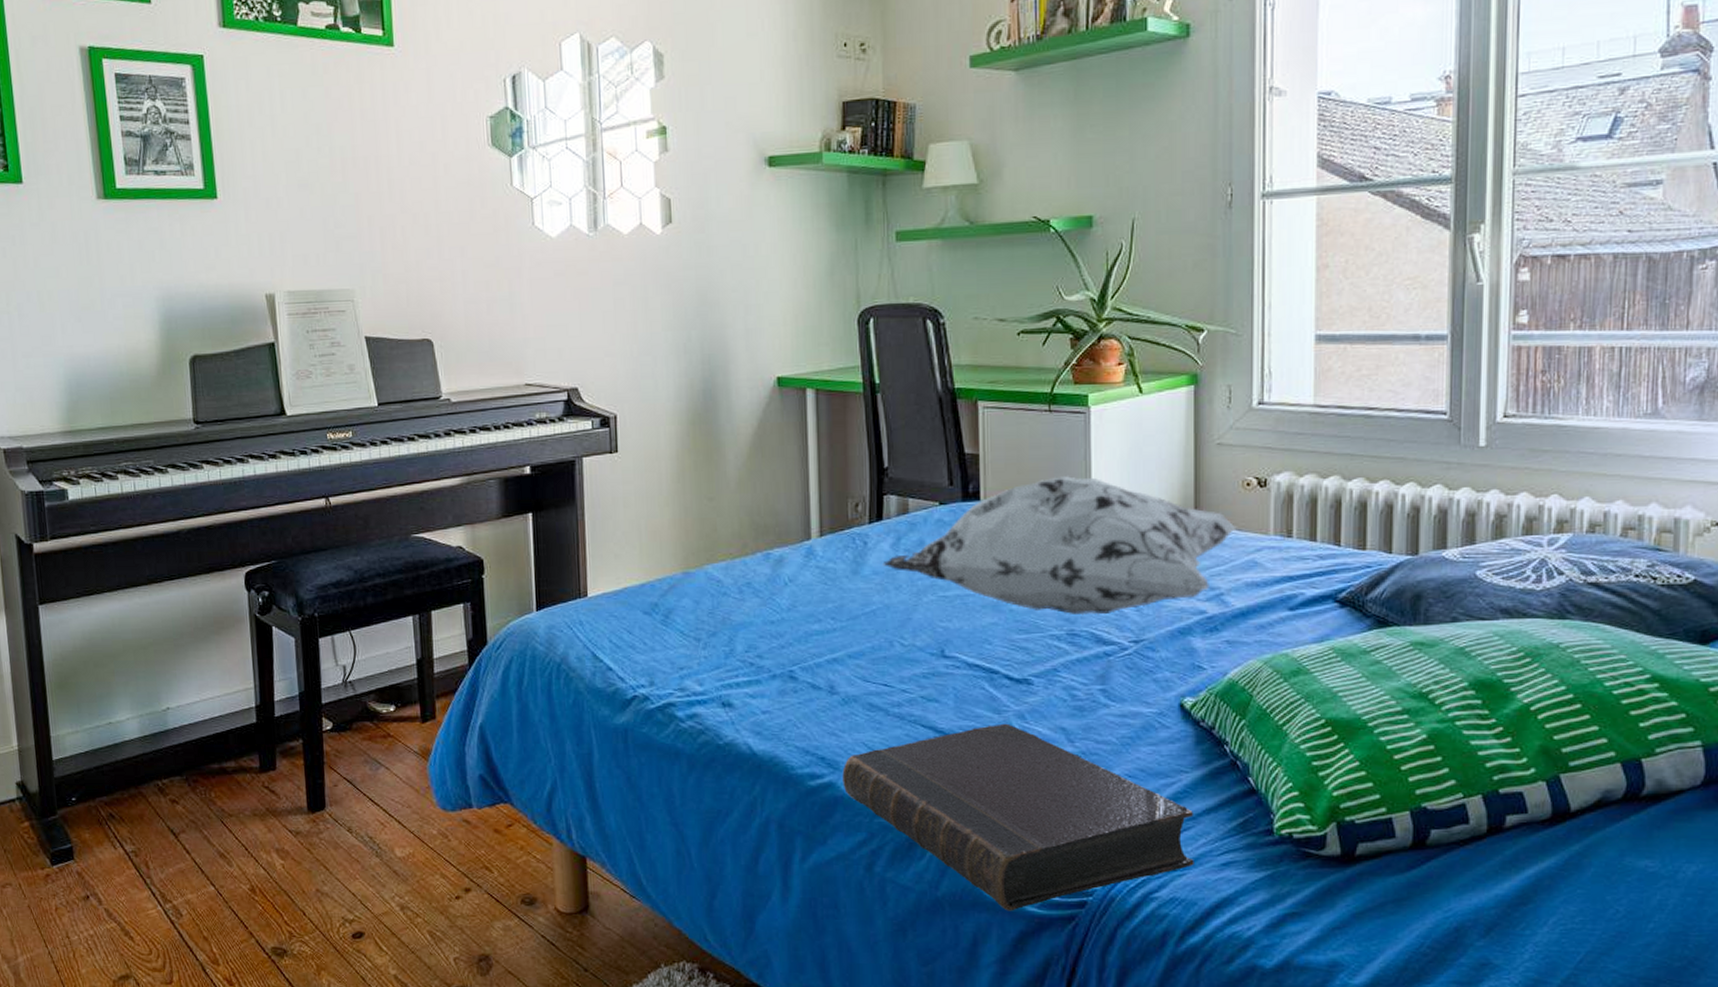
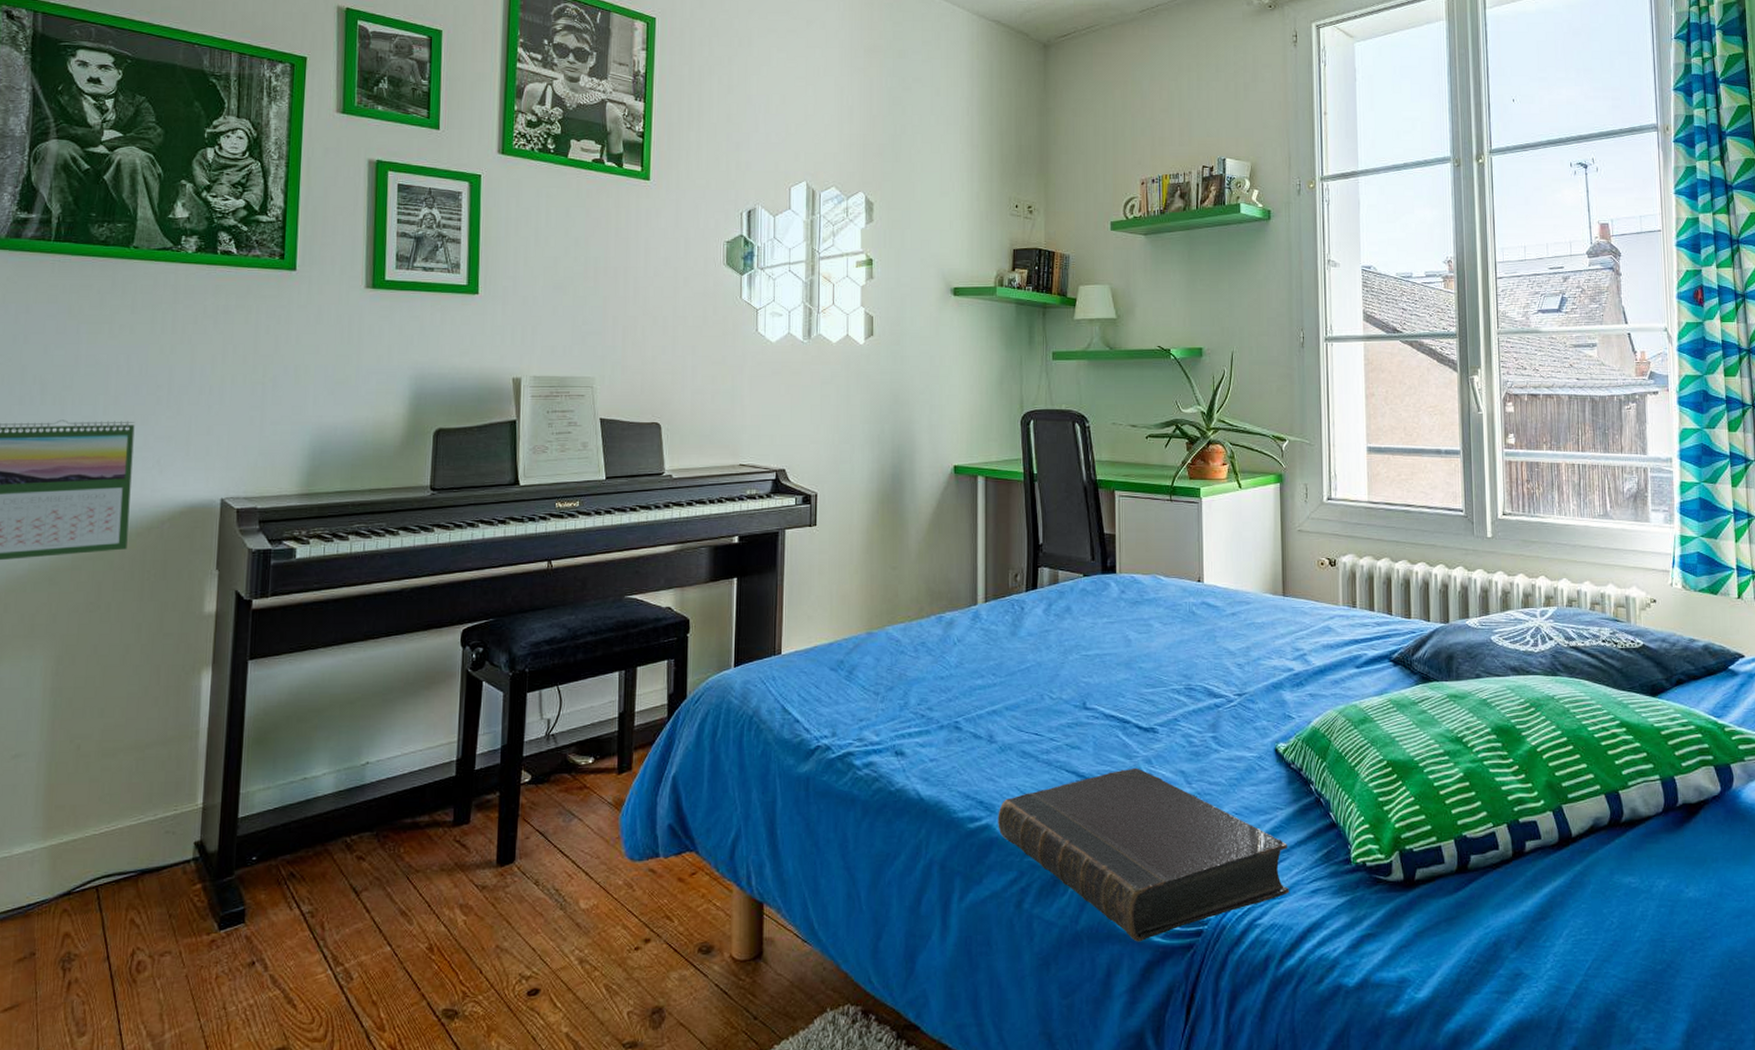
decorative pillow: present [883,476,1238,615] -> none [1036,554,1316,672]

